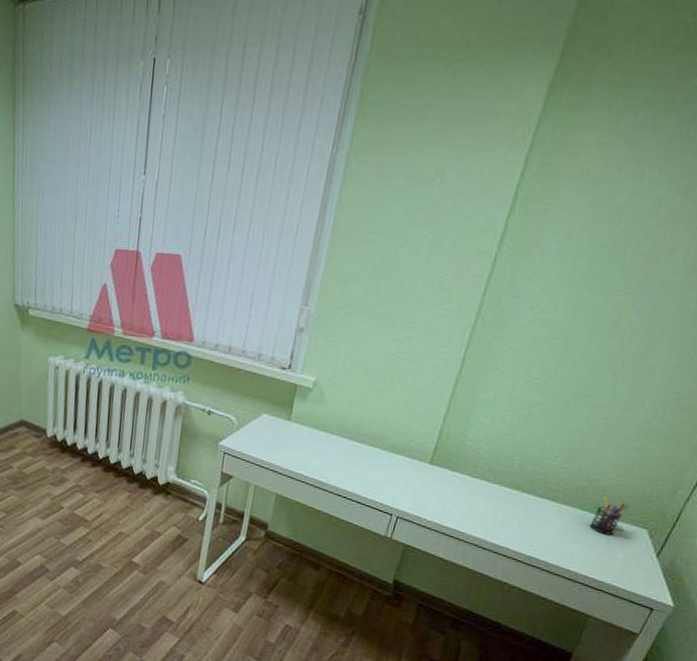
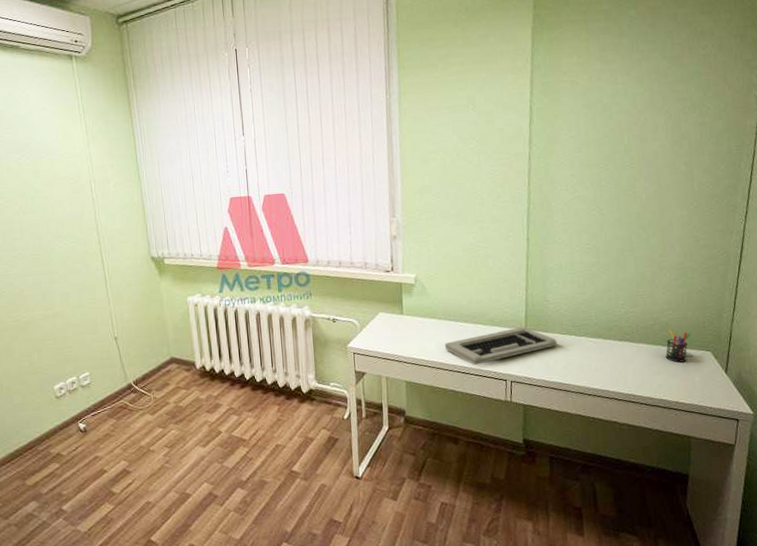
computer keyboard: none [330,459,464,492] -> present [444,327,557,365]

